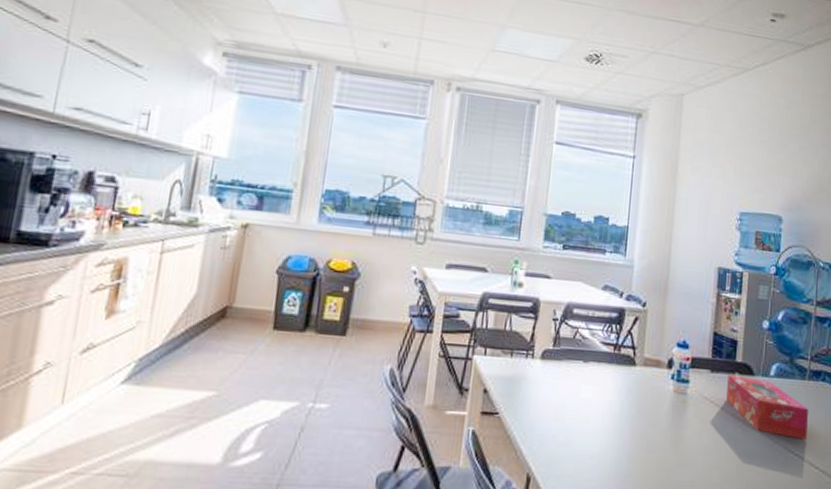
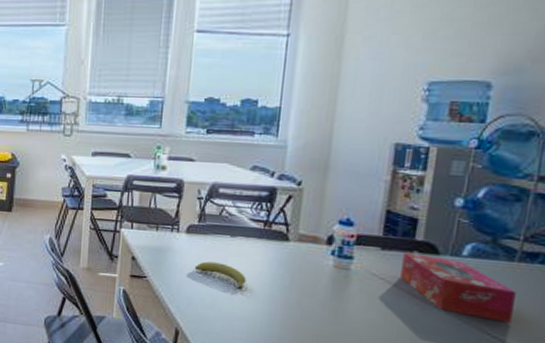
fruit: none [548,391,598,424] -> present [194,261,247,291]

